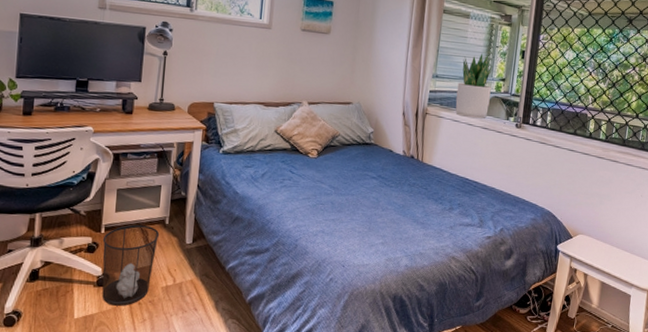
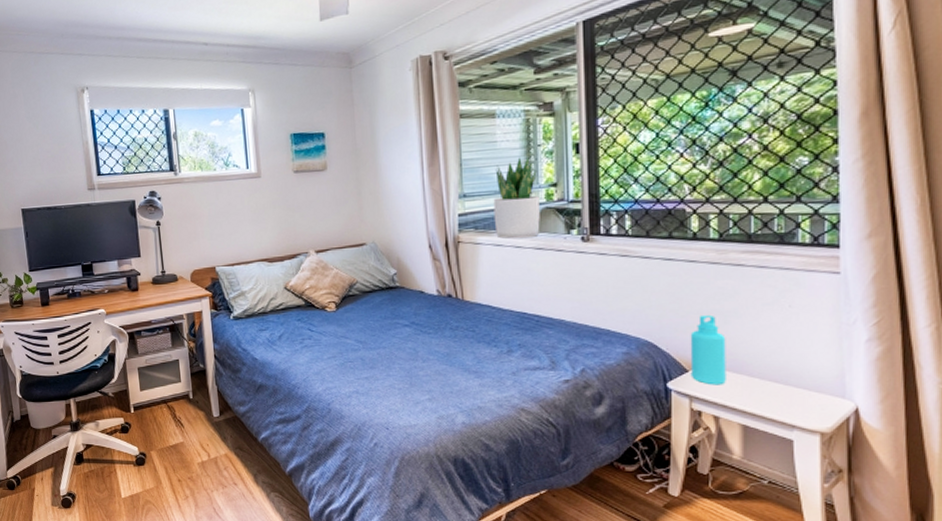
waste bin: present [102,224,160,306] -> none [133,401,187,484]
water bottle: none [574,195,600,250] -> present [690,314,726,385]

